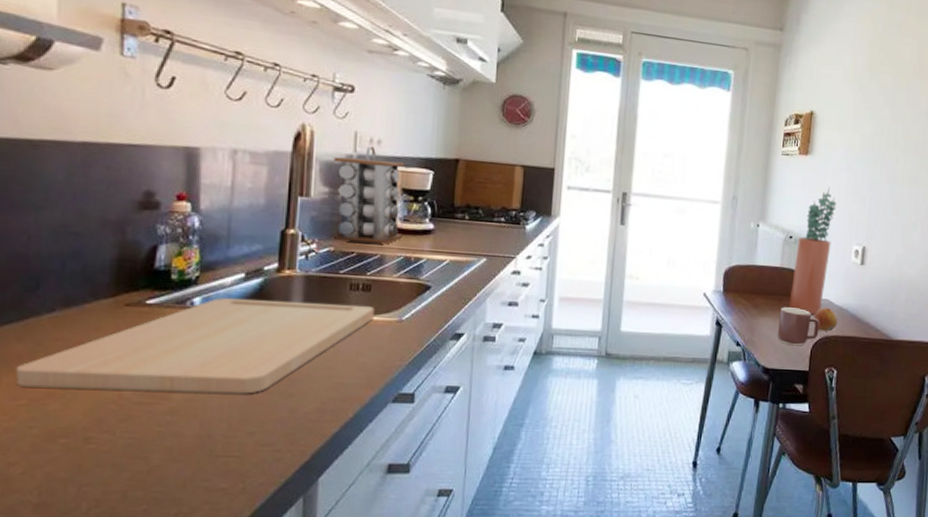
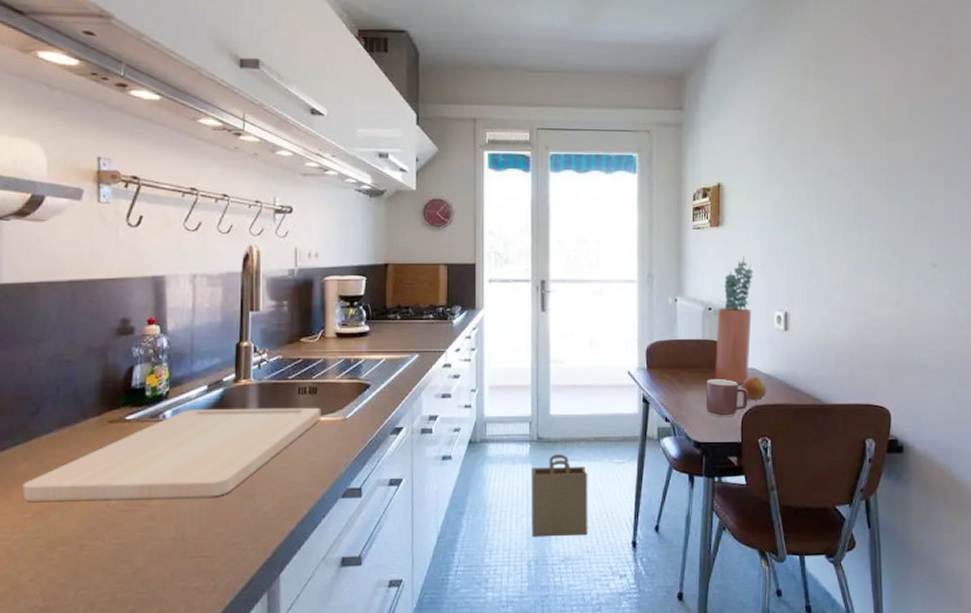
spice rack: present [332,145,405,245] -> none [278,259,342,350]
shopping bag: none [592,371,655,453] -> present [532,454,588,538]

